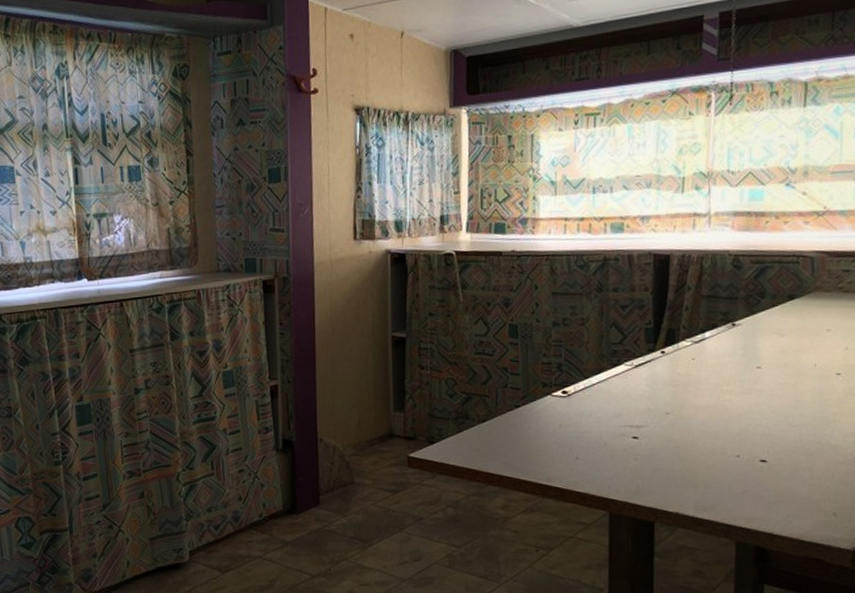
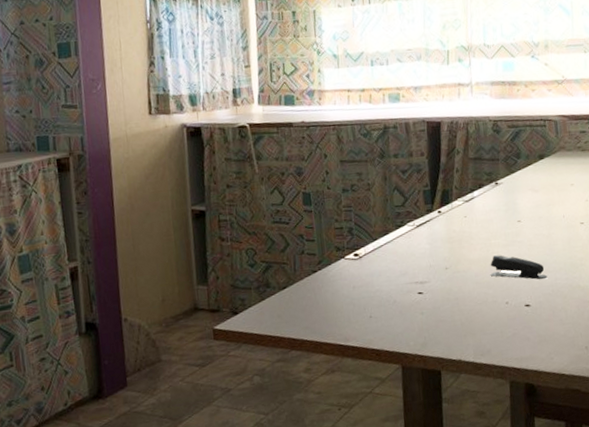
stapler: none [719,402,791,434] -> present [490,254,548,280]

